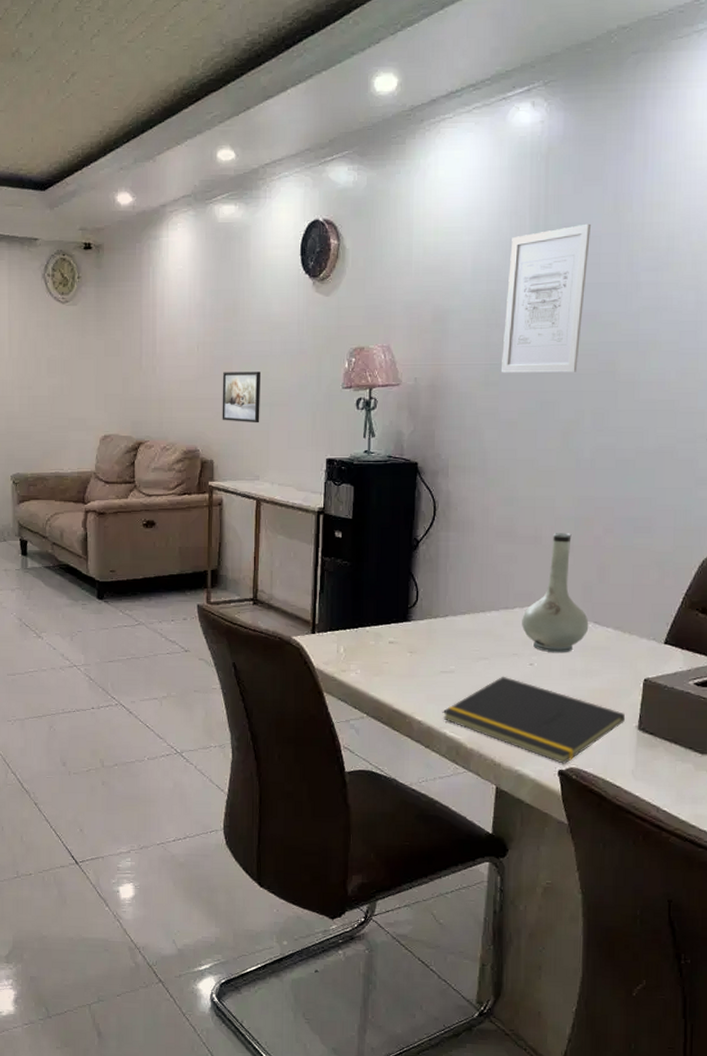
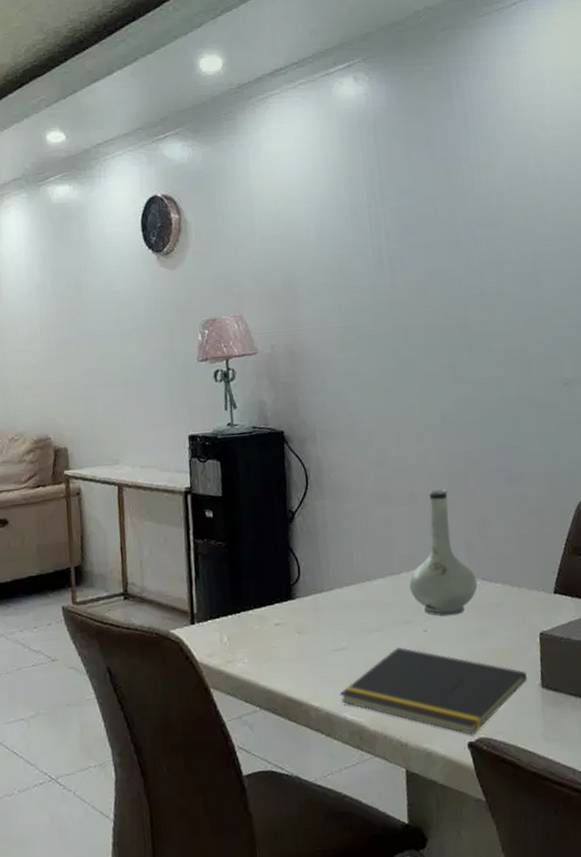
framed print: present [222,372,260,423] -> none [70,351,114,405]
wall art: present [502,223,592,373] -> none [351,186,430,334]

